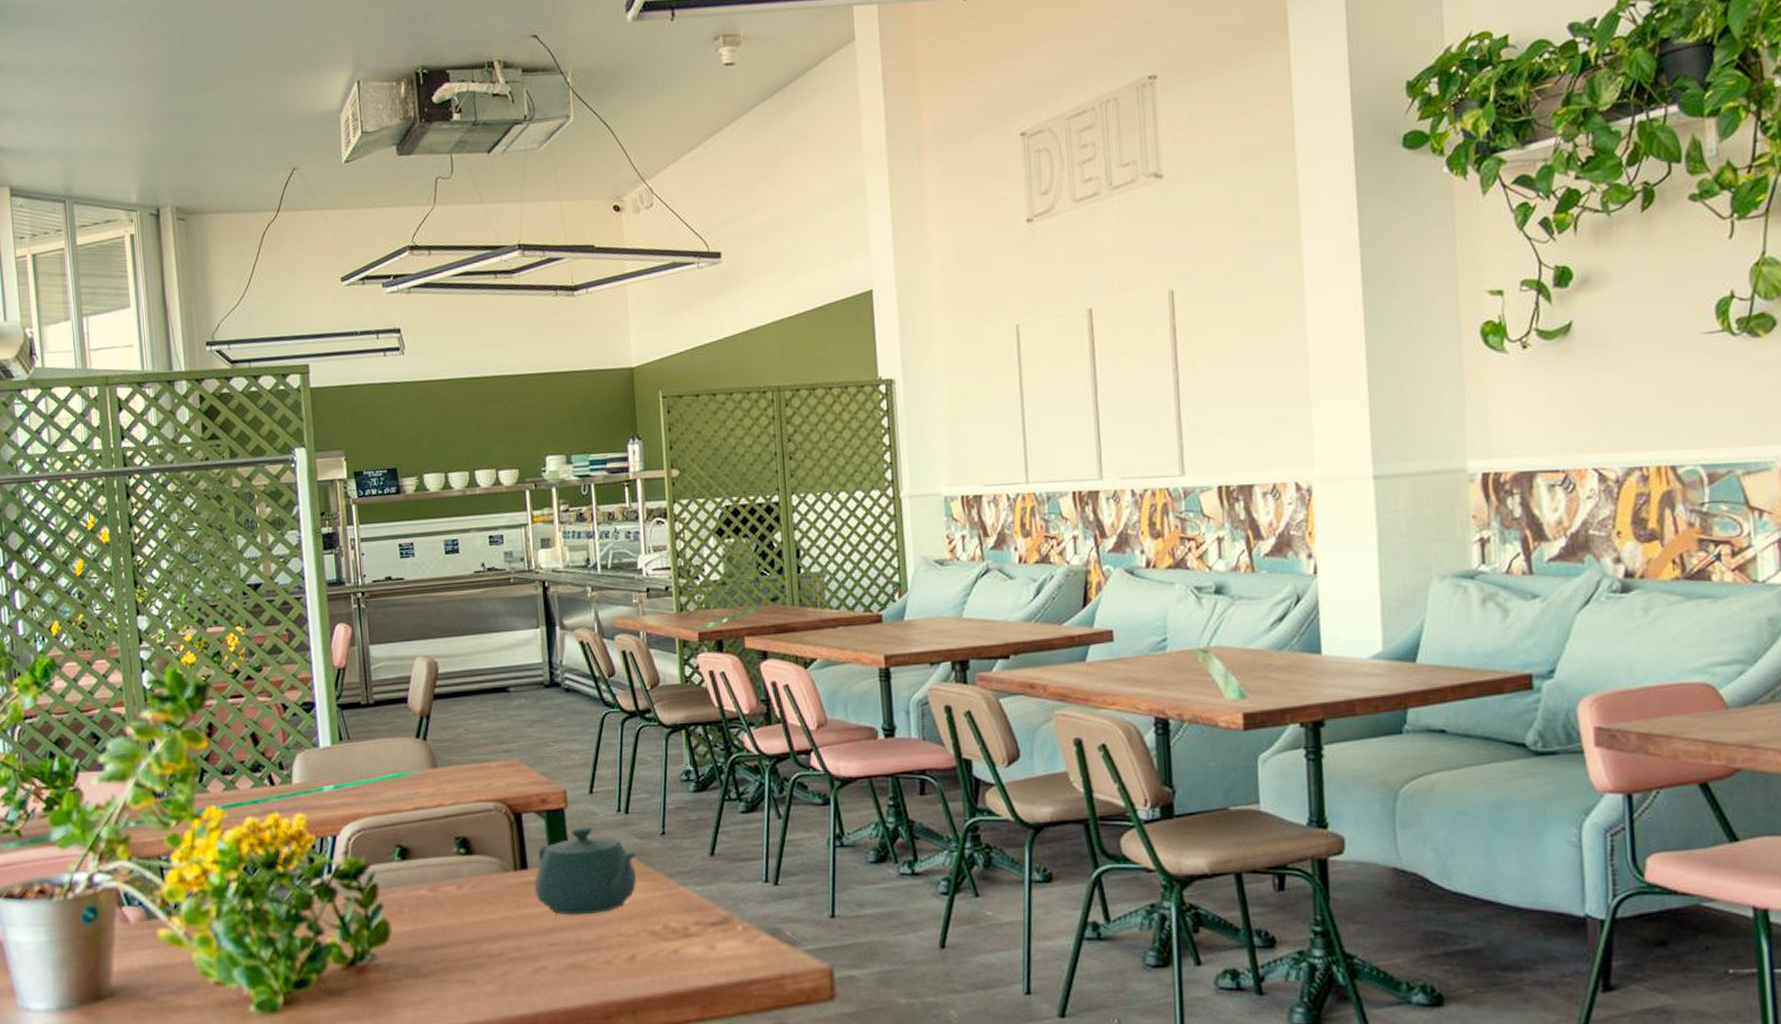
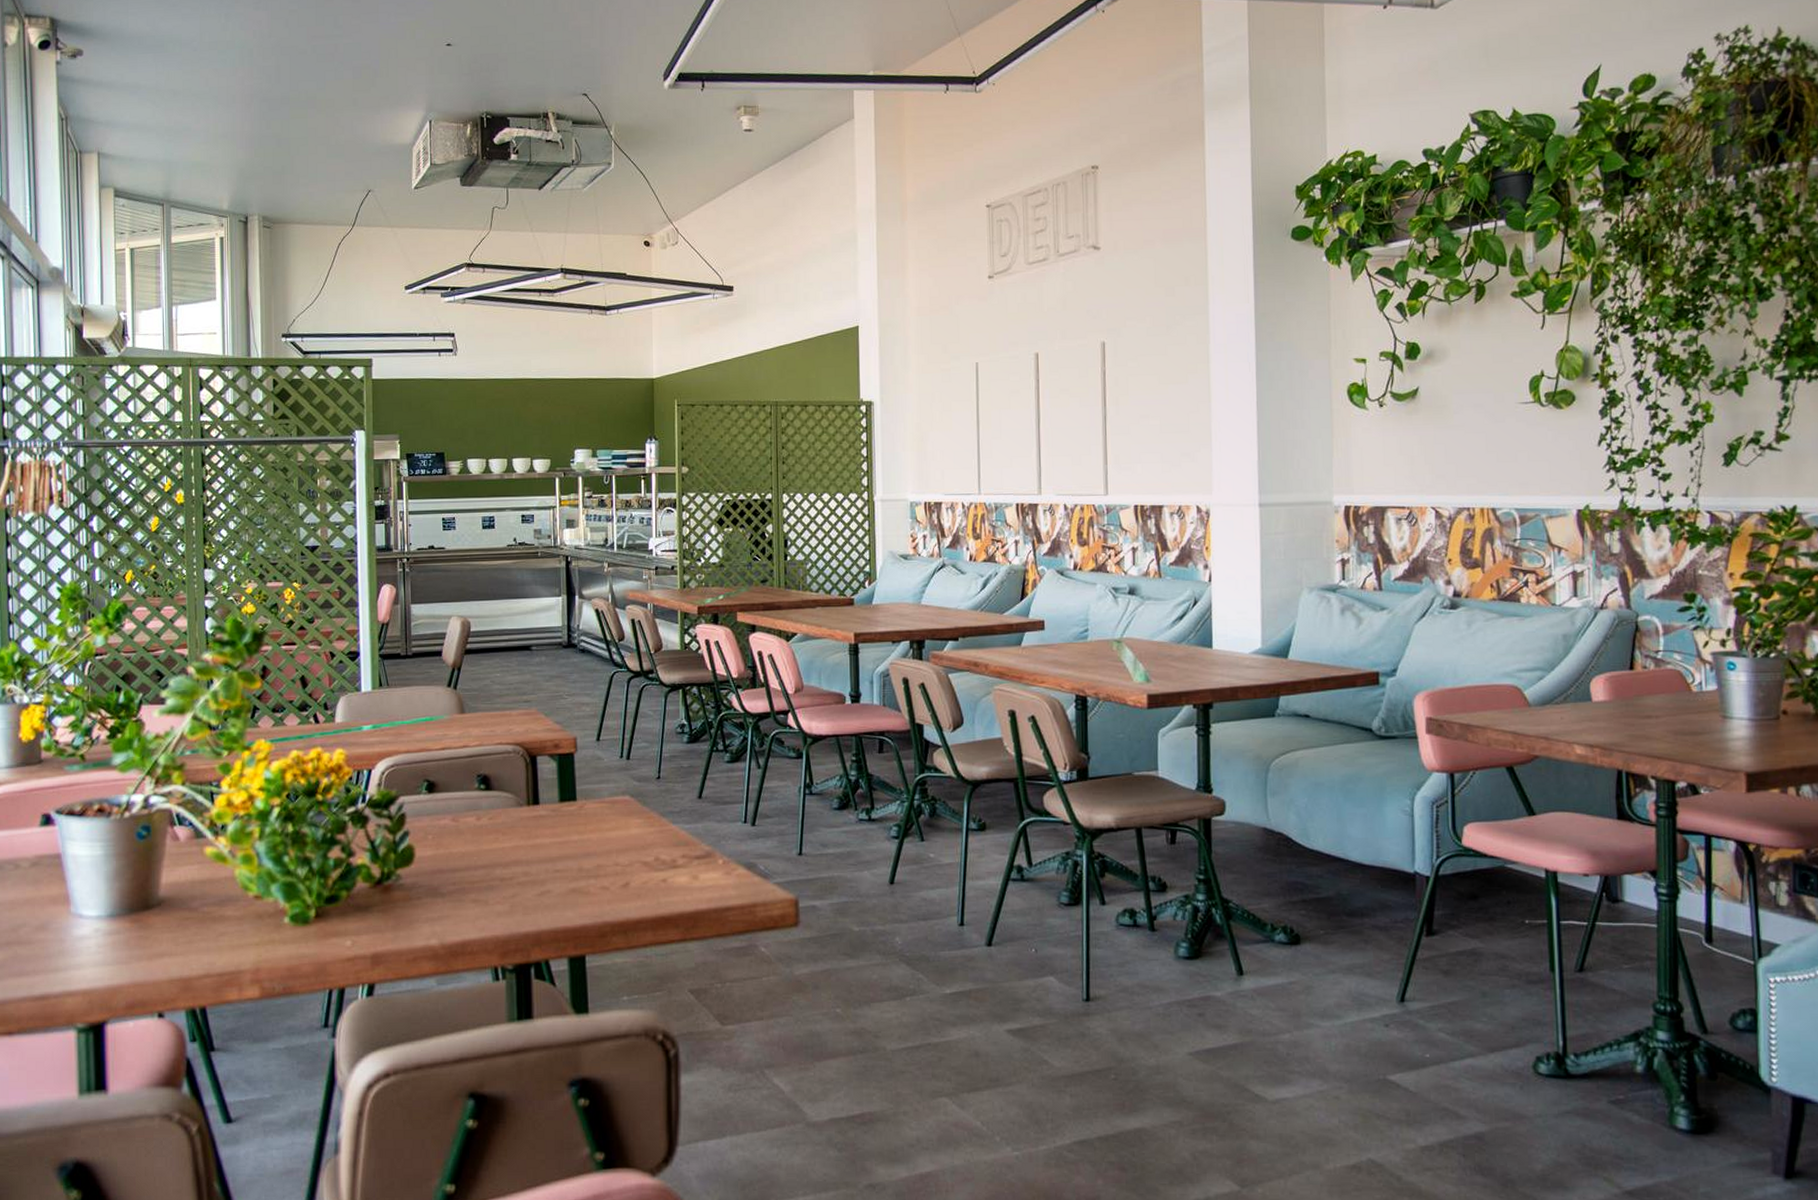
teapot: present [534,827,637,916] -> none [544,770,635,846]

